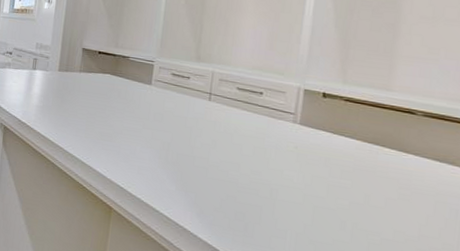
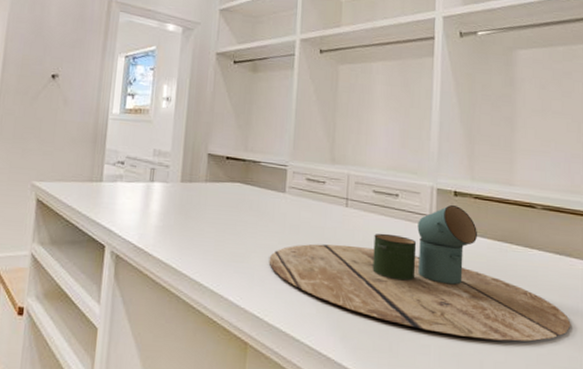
decorative tray: none [133,106,447,241] -> present [269,205,571,342]

